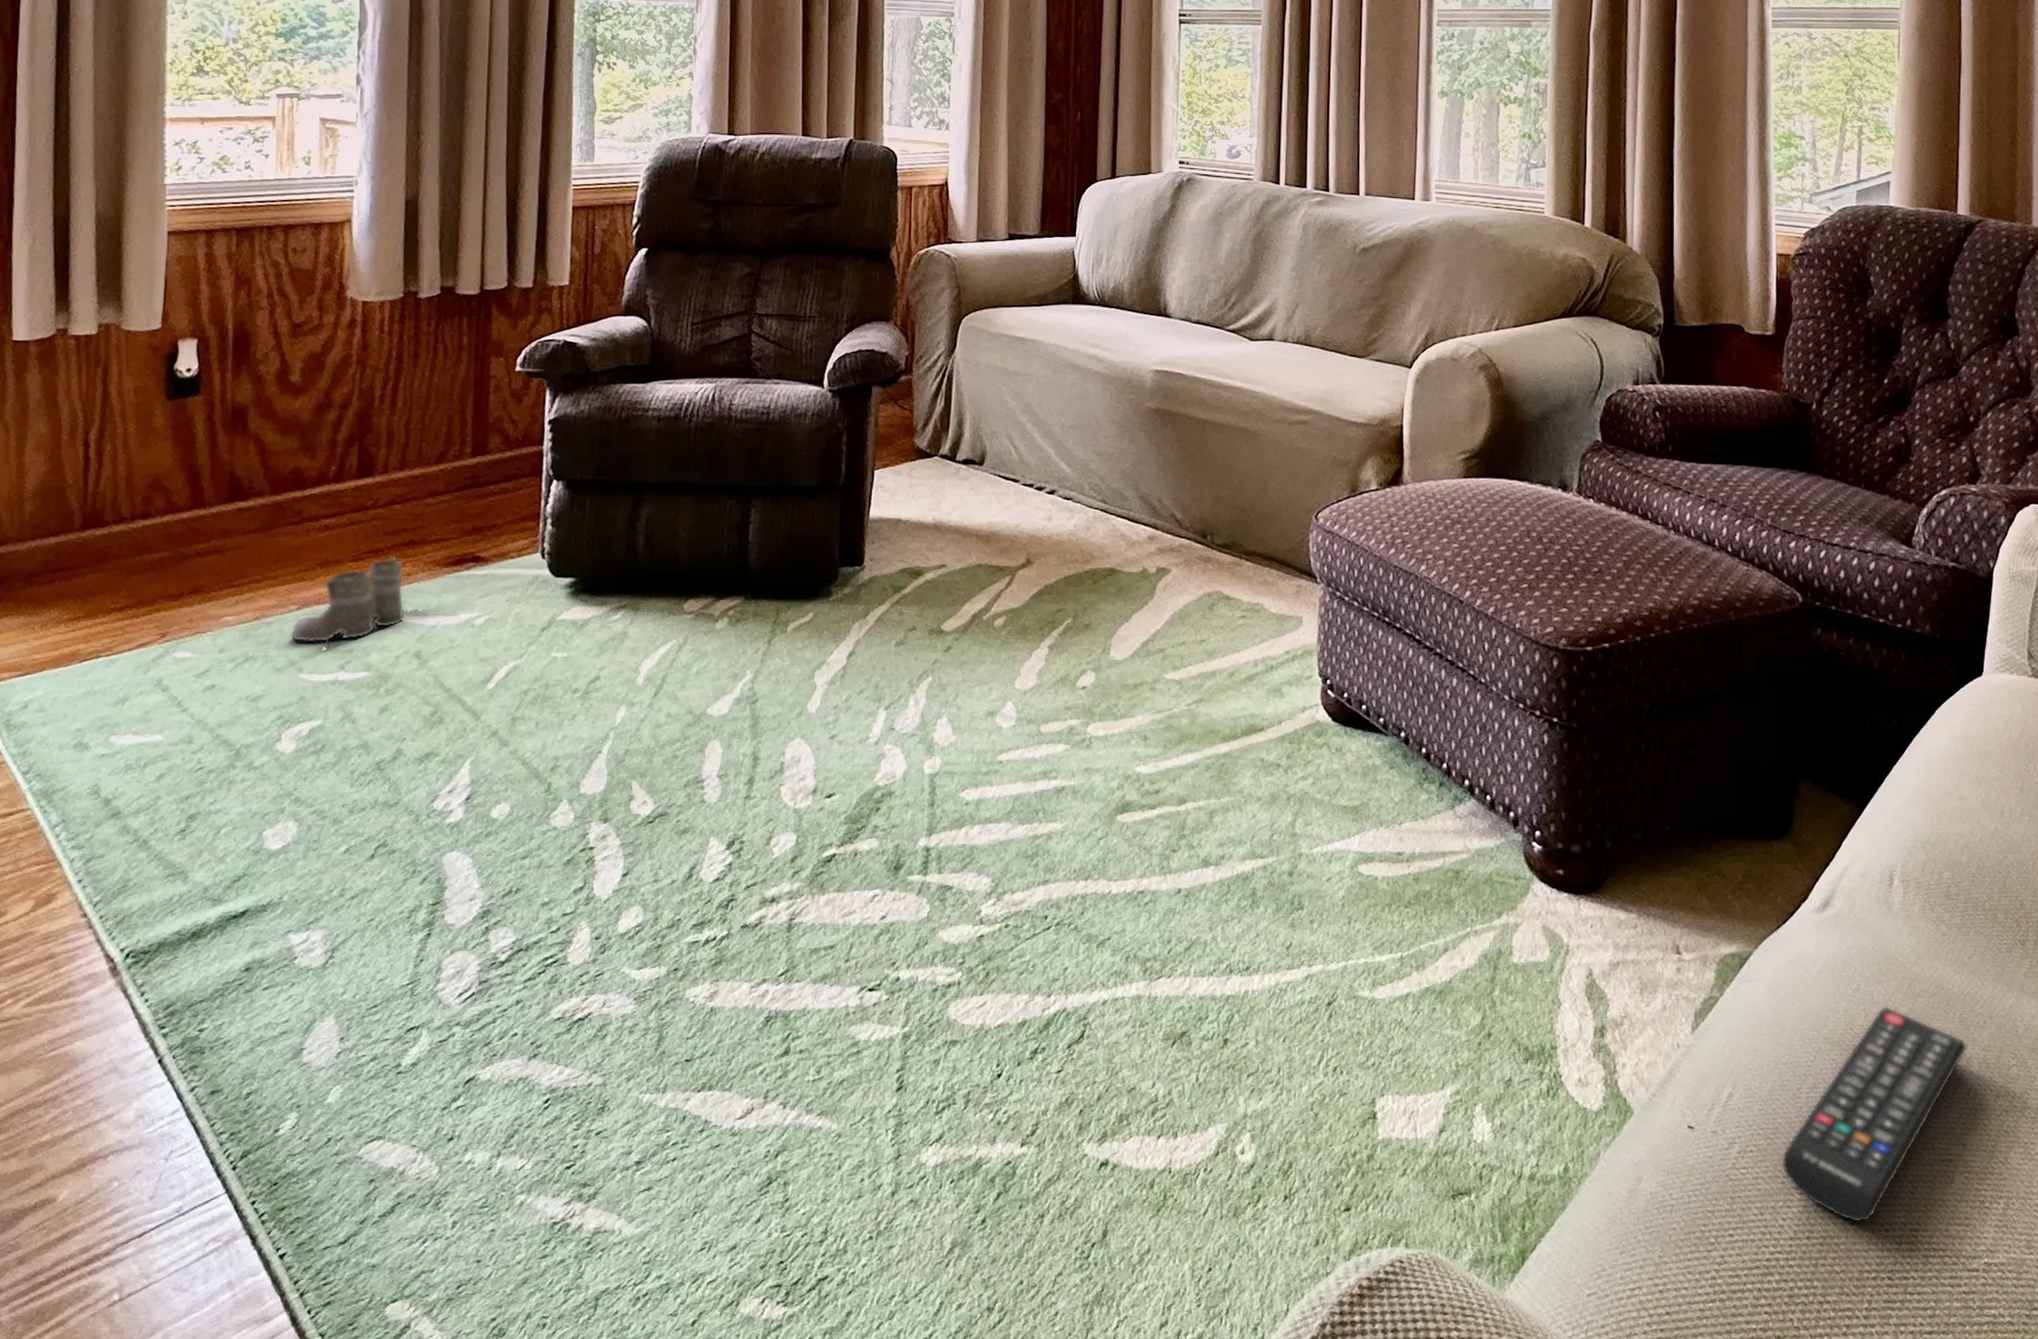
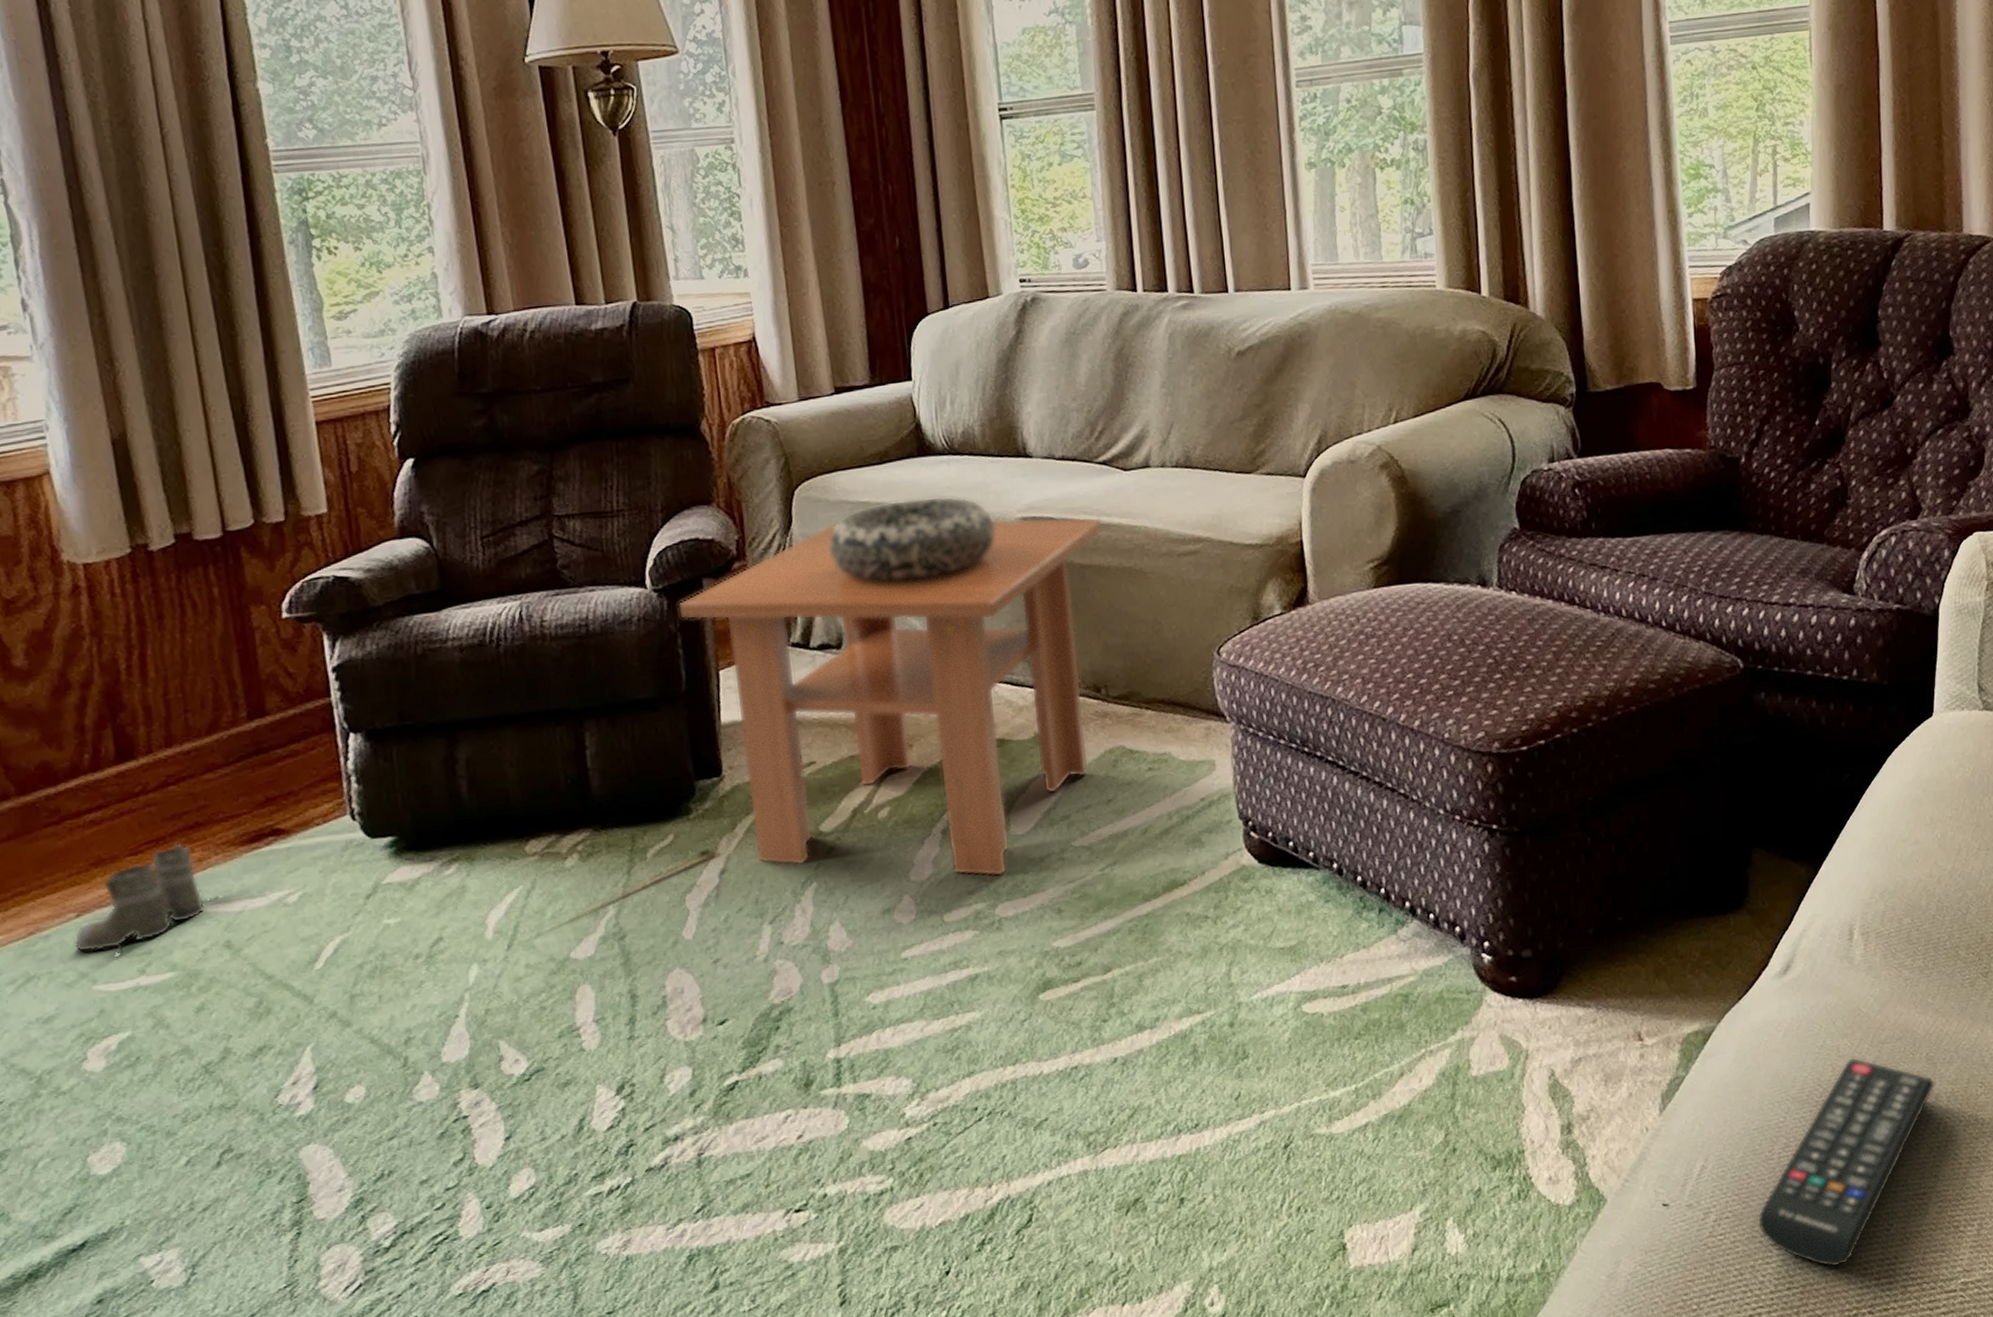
coffee table: none [847,353,1227,697] -> present [678,517,1104,877]
decorative bowl: none [985,340,1132,412] -> present [829,496,995,581]

